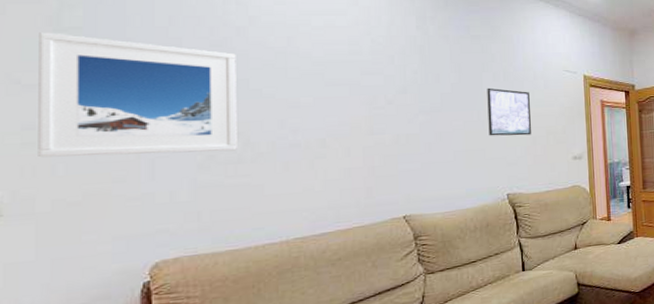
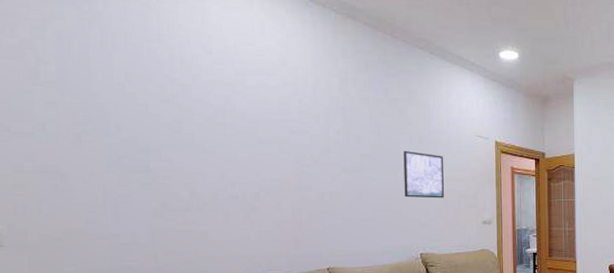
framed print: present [38,32,237,158] -> none [22,86,185,200]

